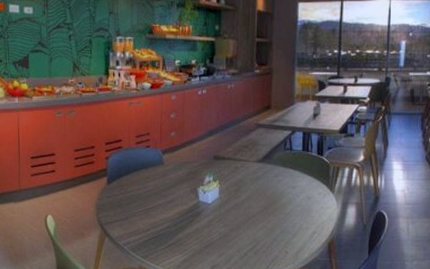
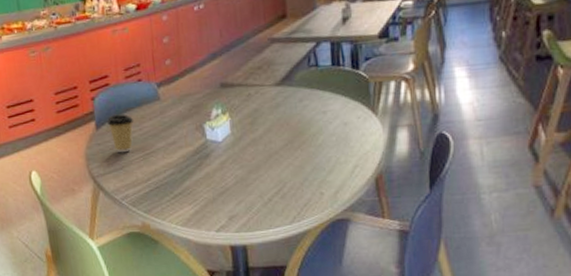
coffee cup: none [117,173,141,206] -> present [107,114,134,153]

